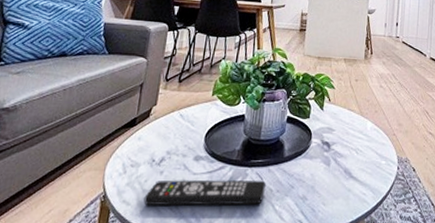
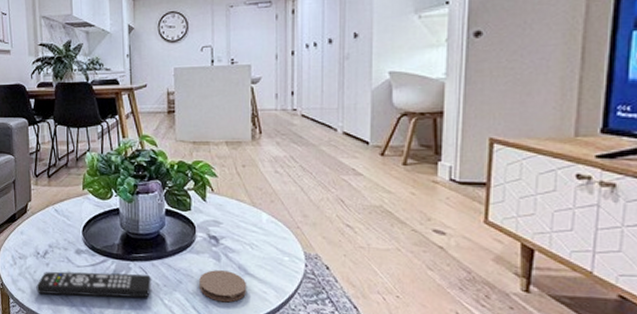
coaster: none [309,174,350,206] -> present [199,270,247,303]

